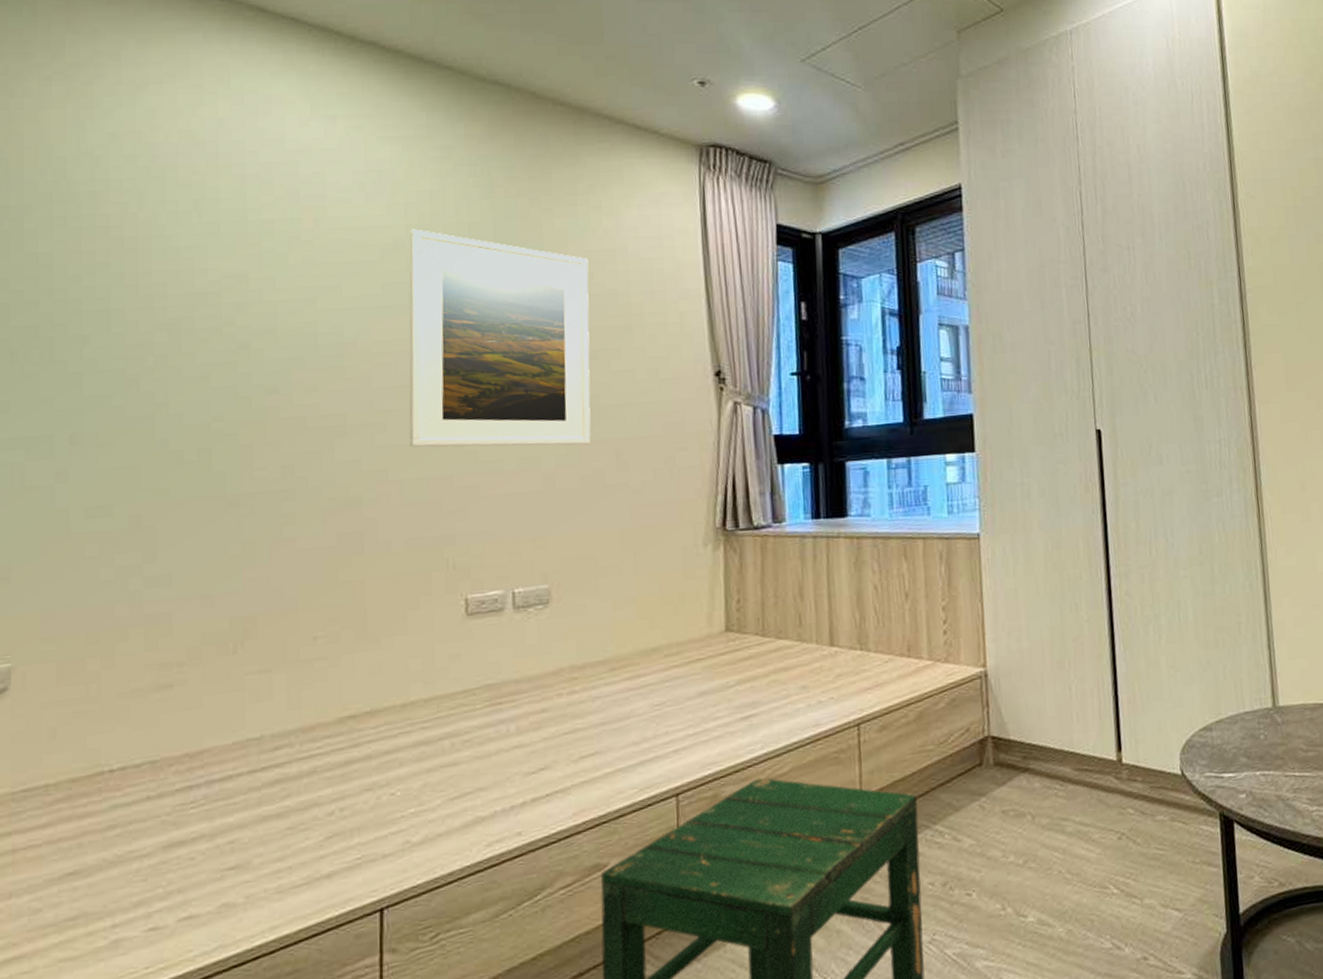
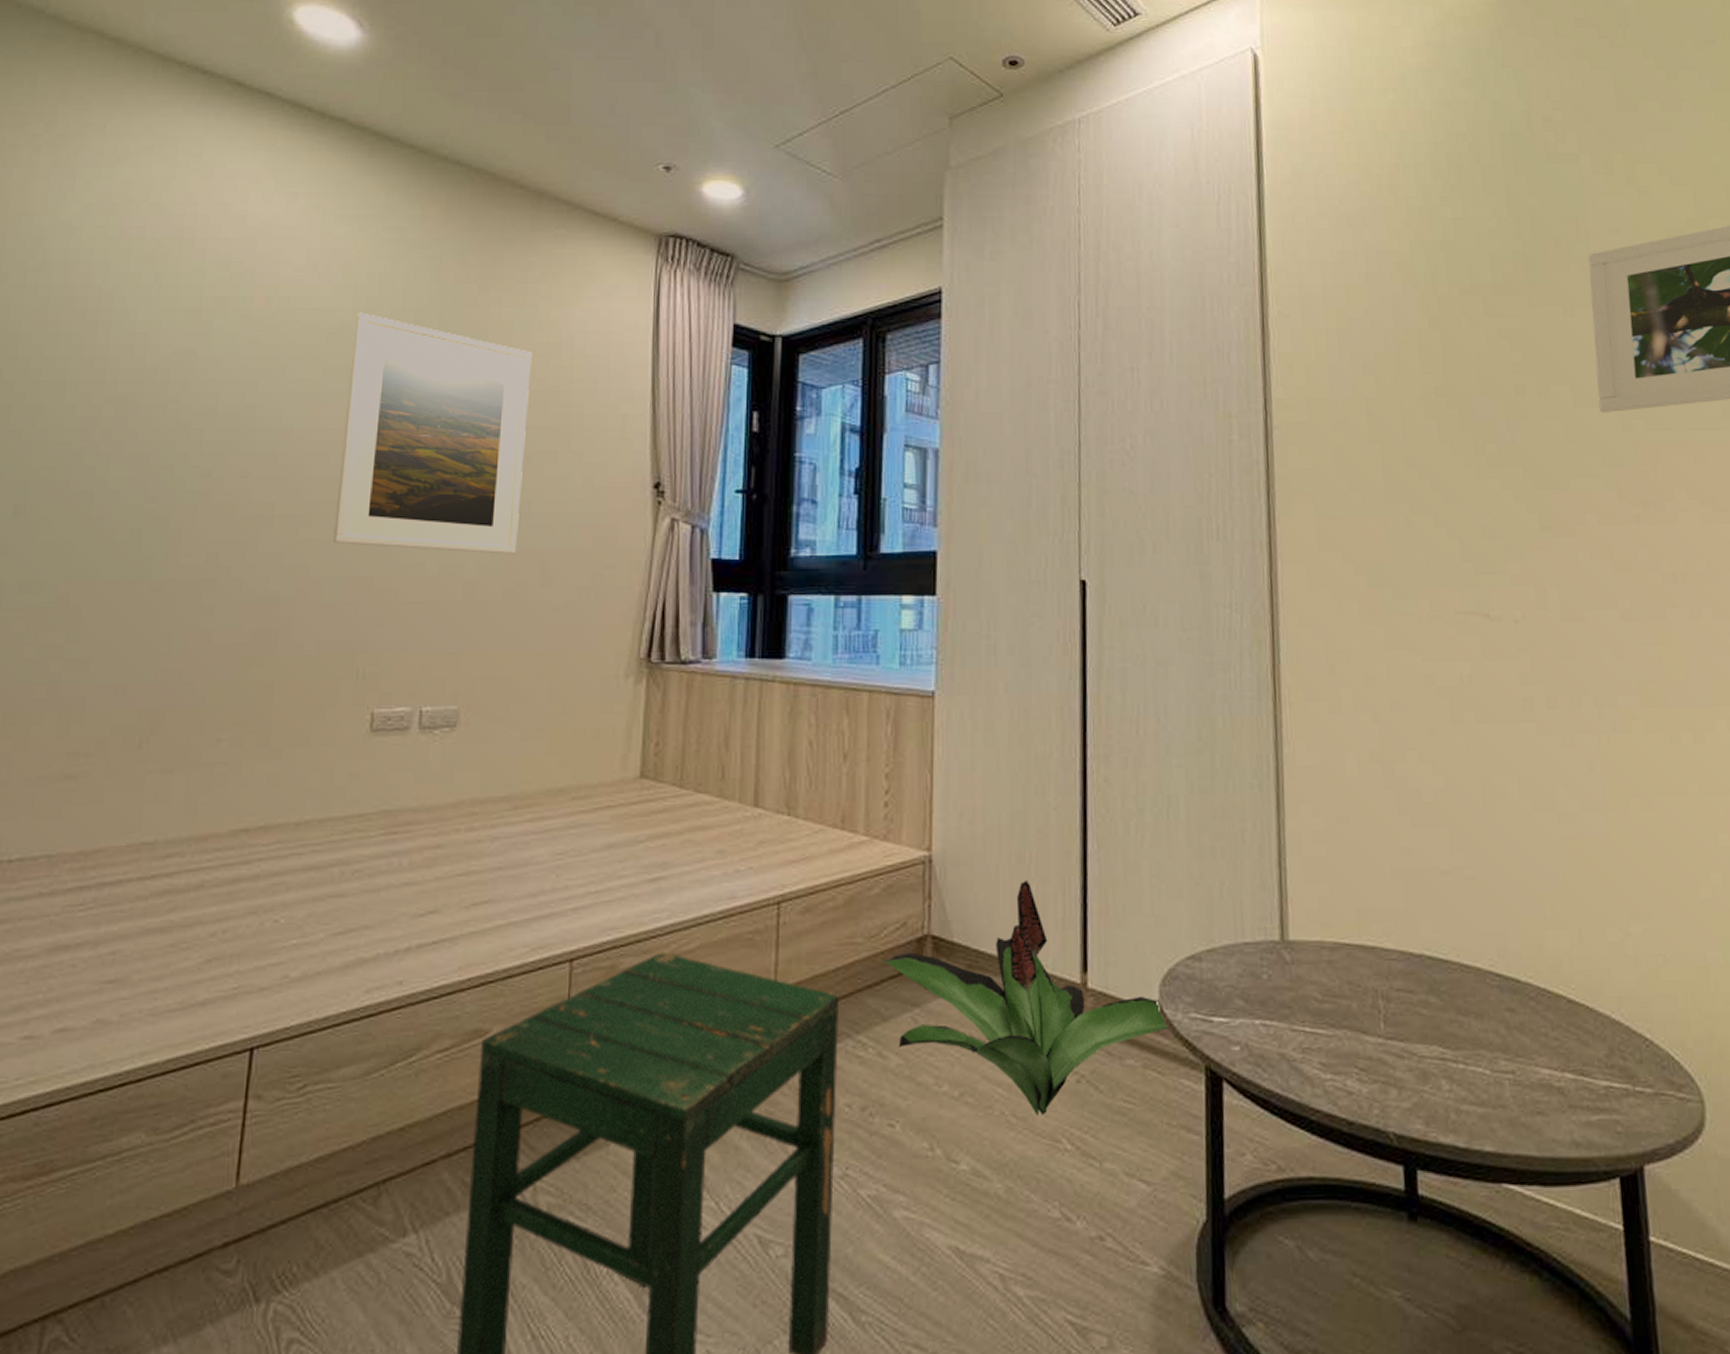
decorative plant: none [950,681,1191,870] -> present [881,879,1170,1115]

